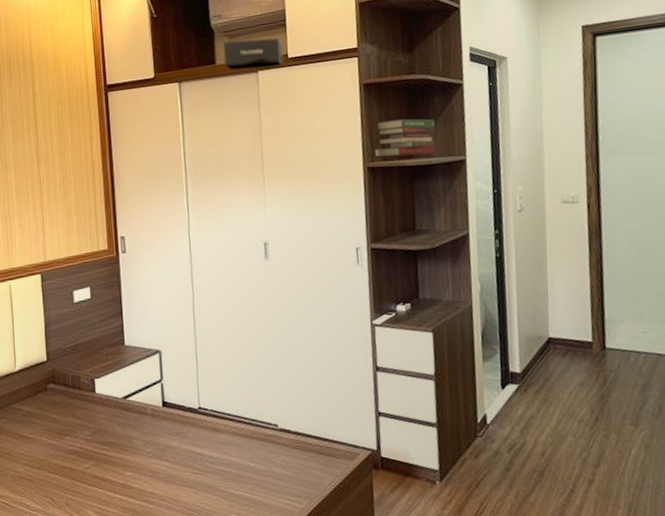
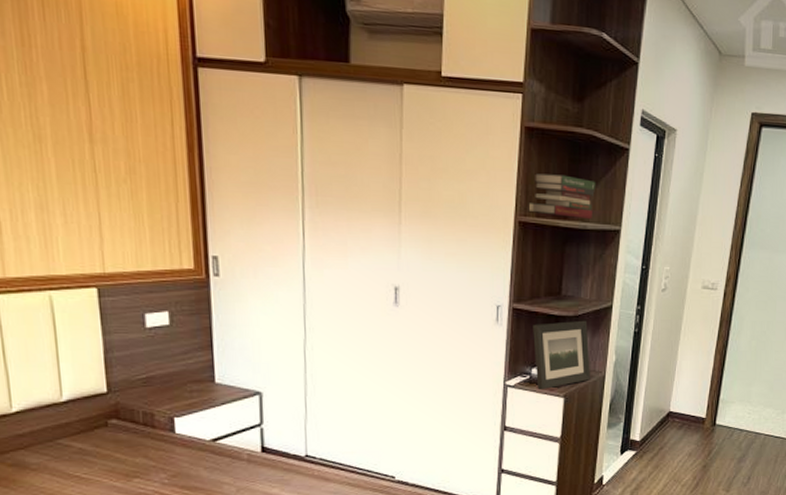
box: present [223,38,284,71] -> none [360,36,436,86]
picture frame: none [392,251,457,327] -> present [533,320,590,390]

